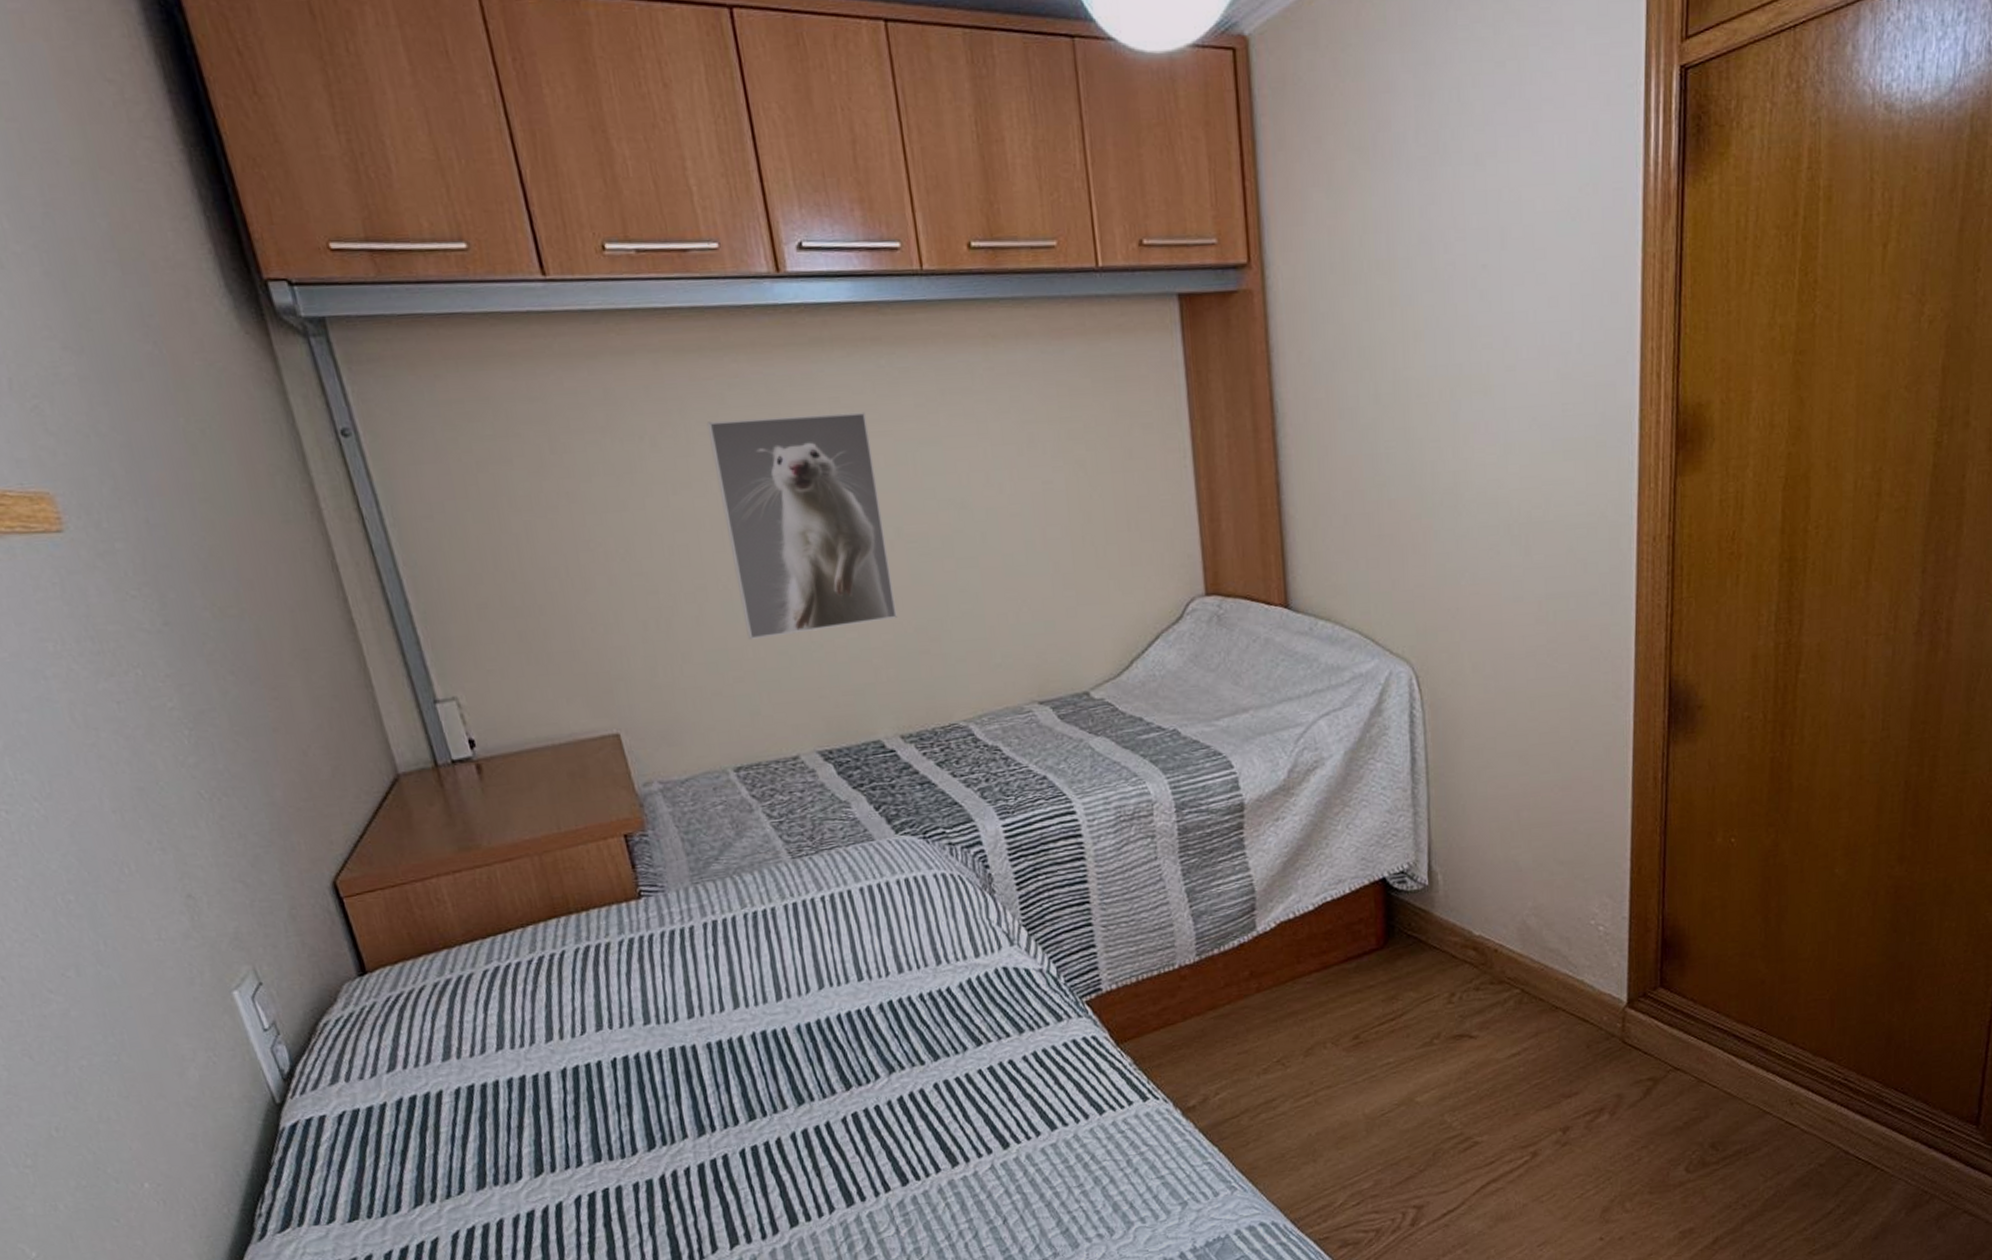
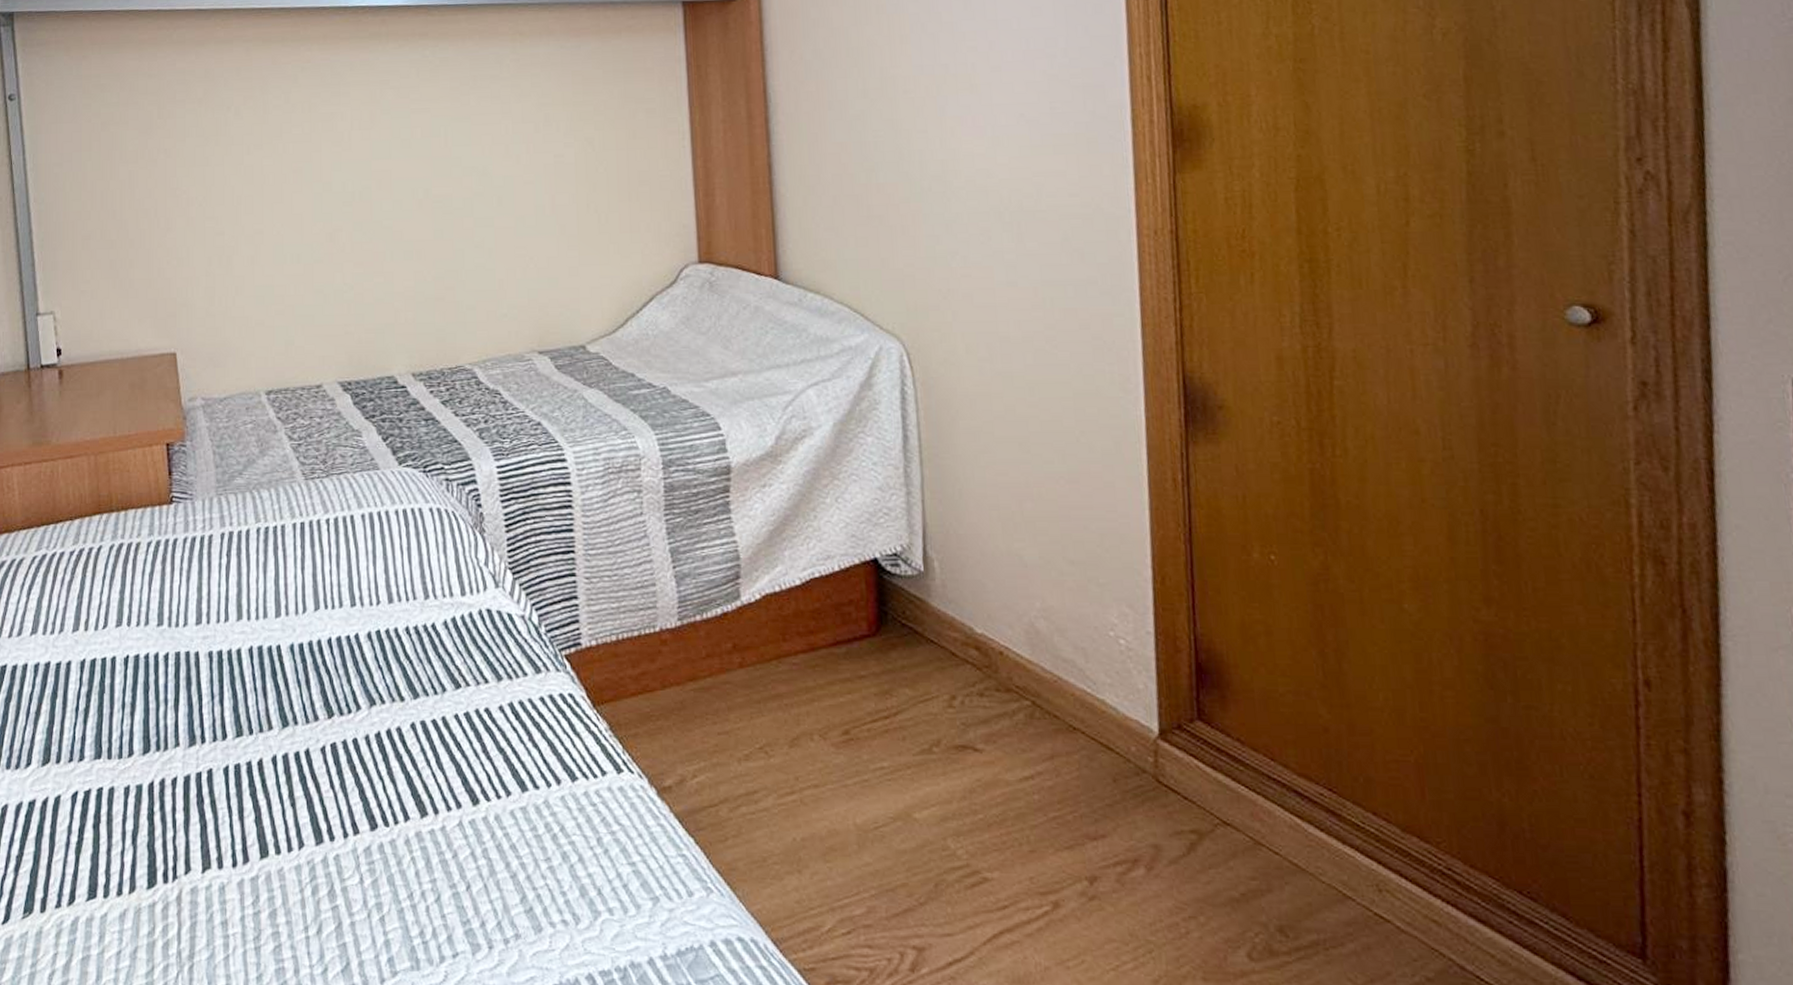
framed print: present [706,412,897,640] -> none [281,92,419,279]

